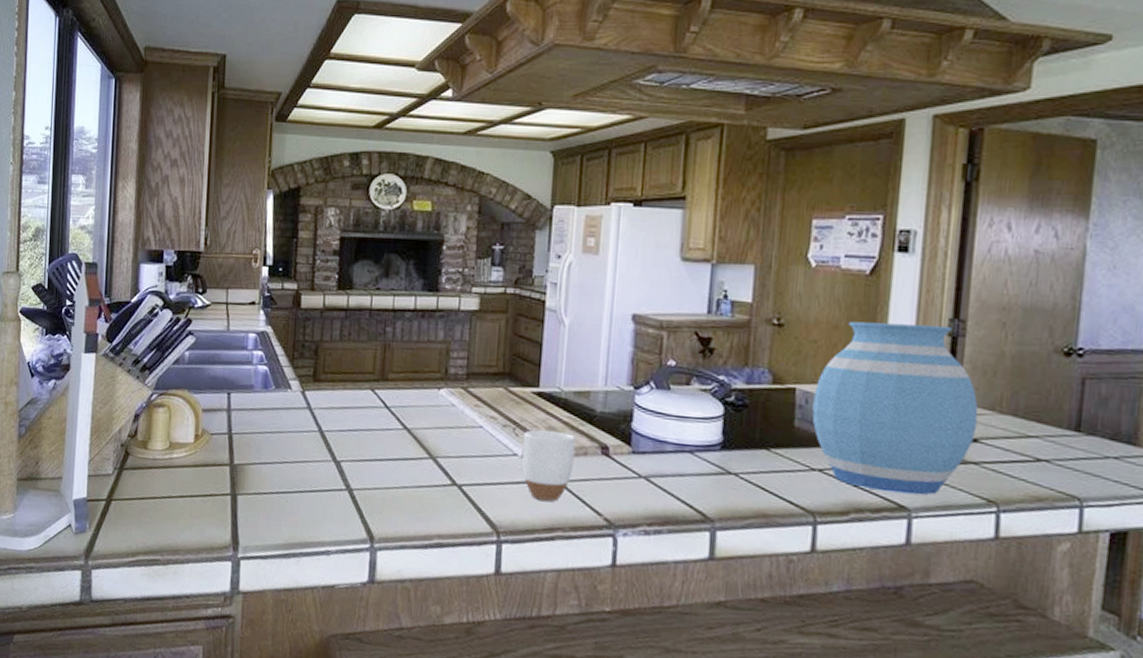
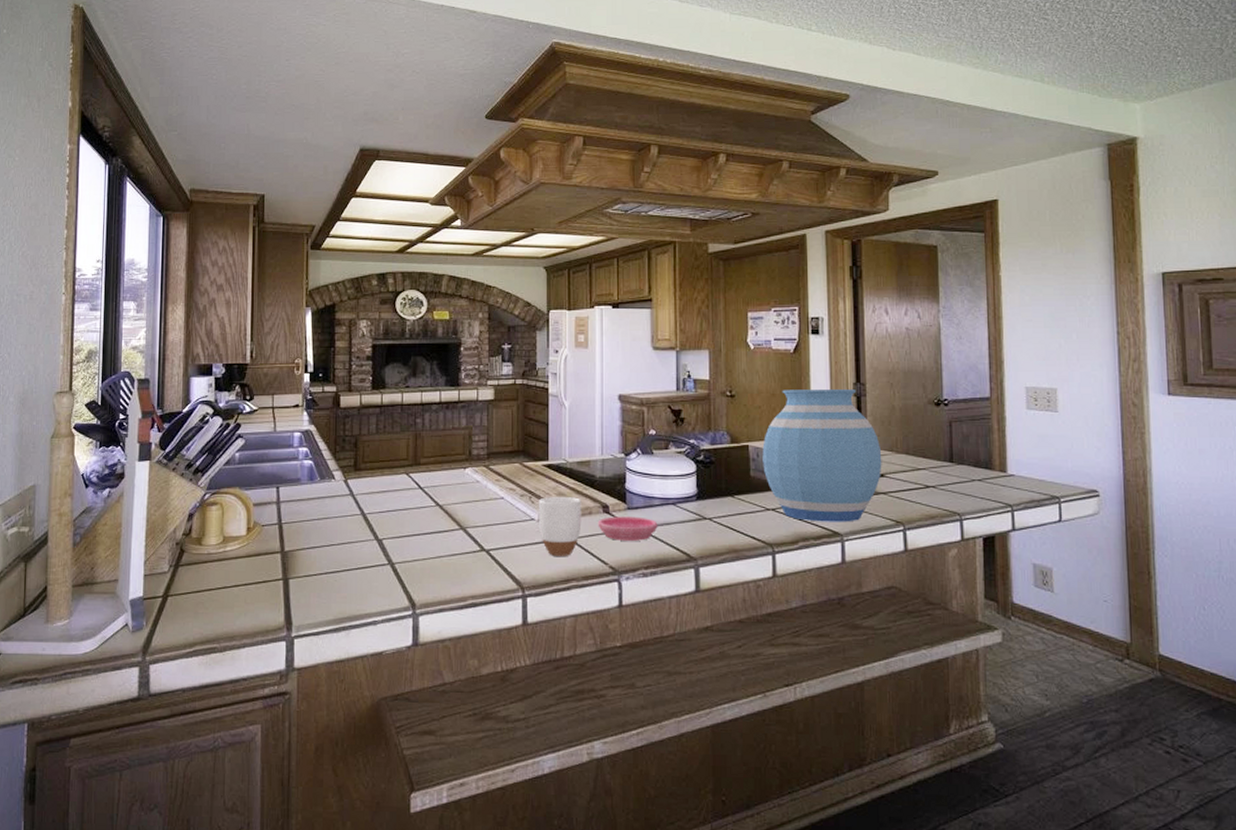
saucer: none [593,460,669,492] -> present [598,516,658,541]

